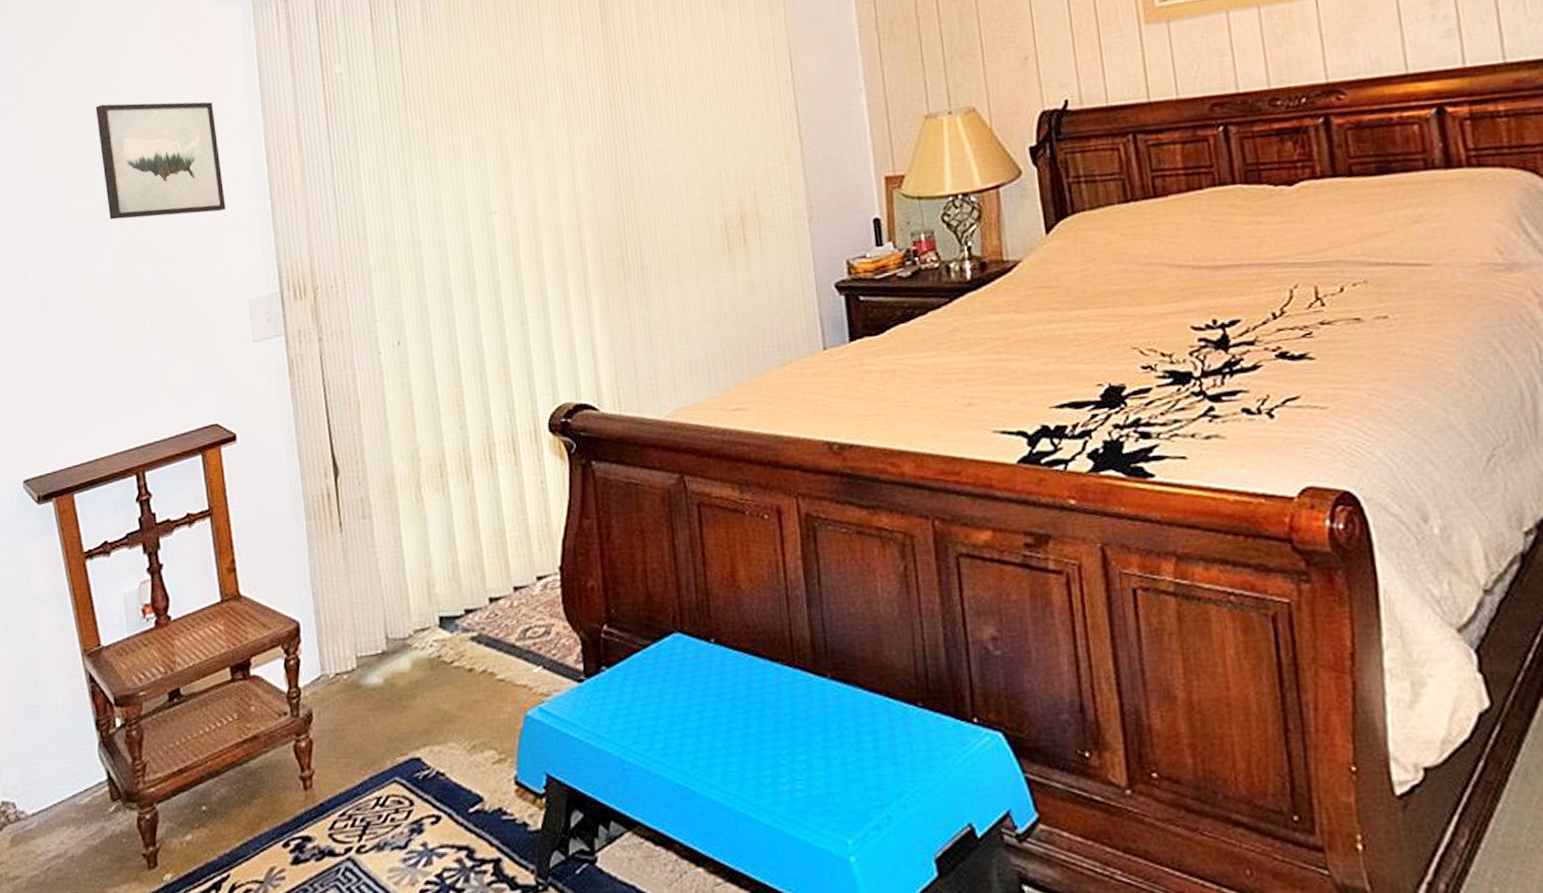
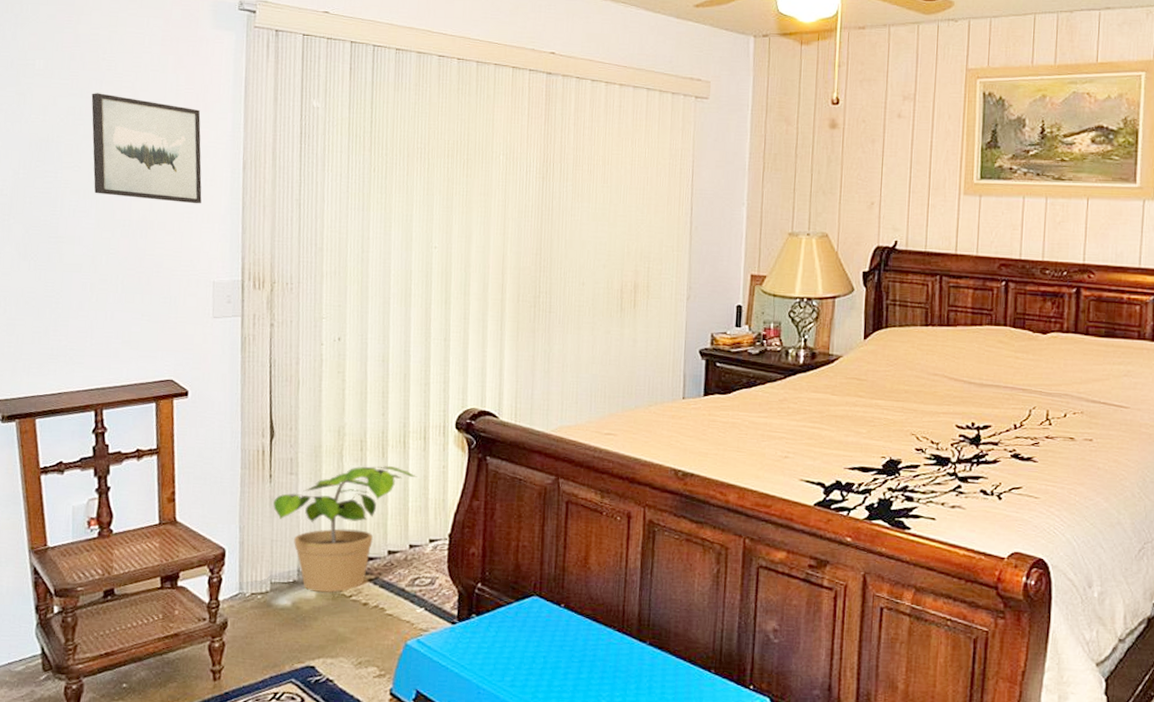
potted plant: none [348,490,512,663] -> present [273,465,417,593]

